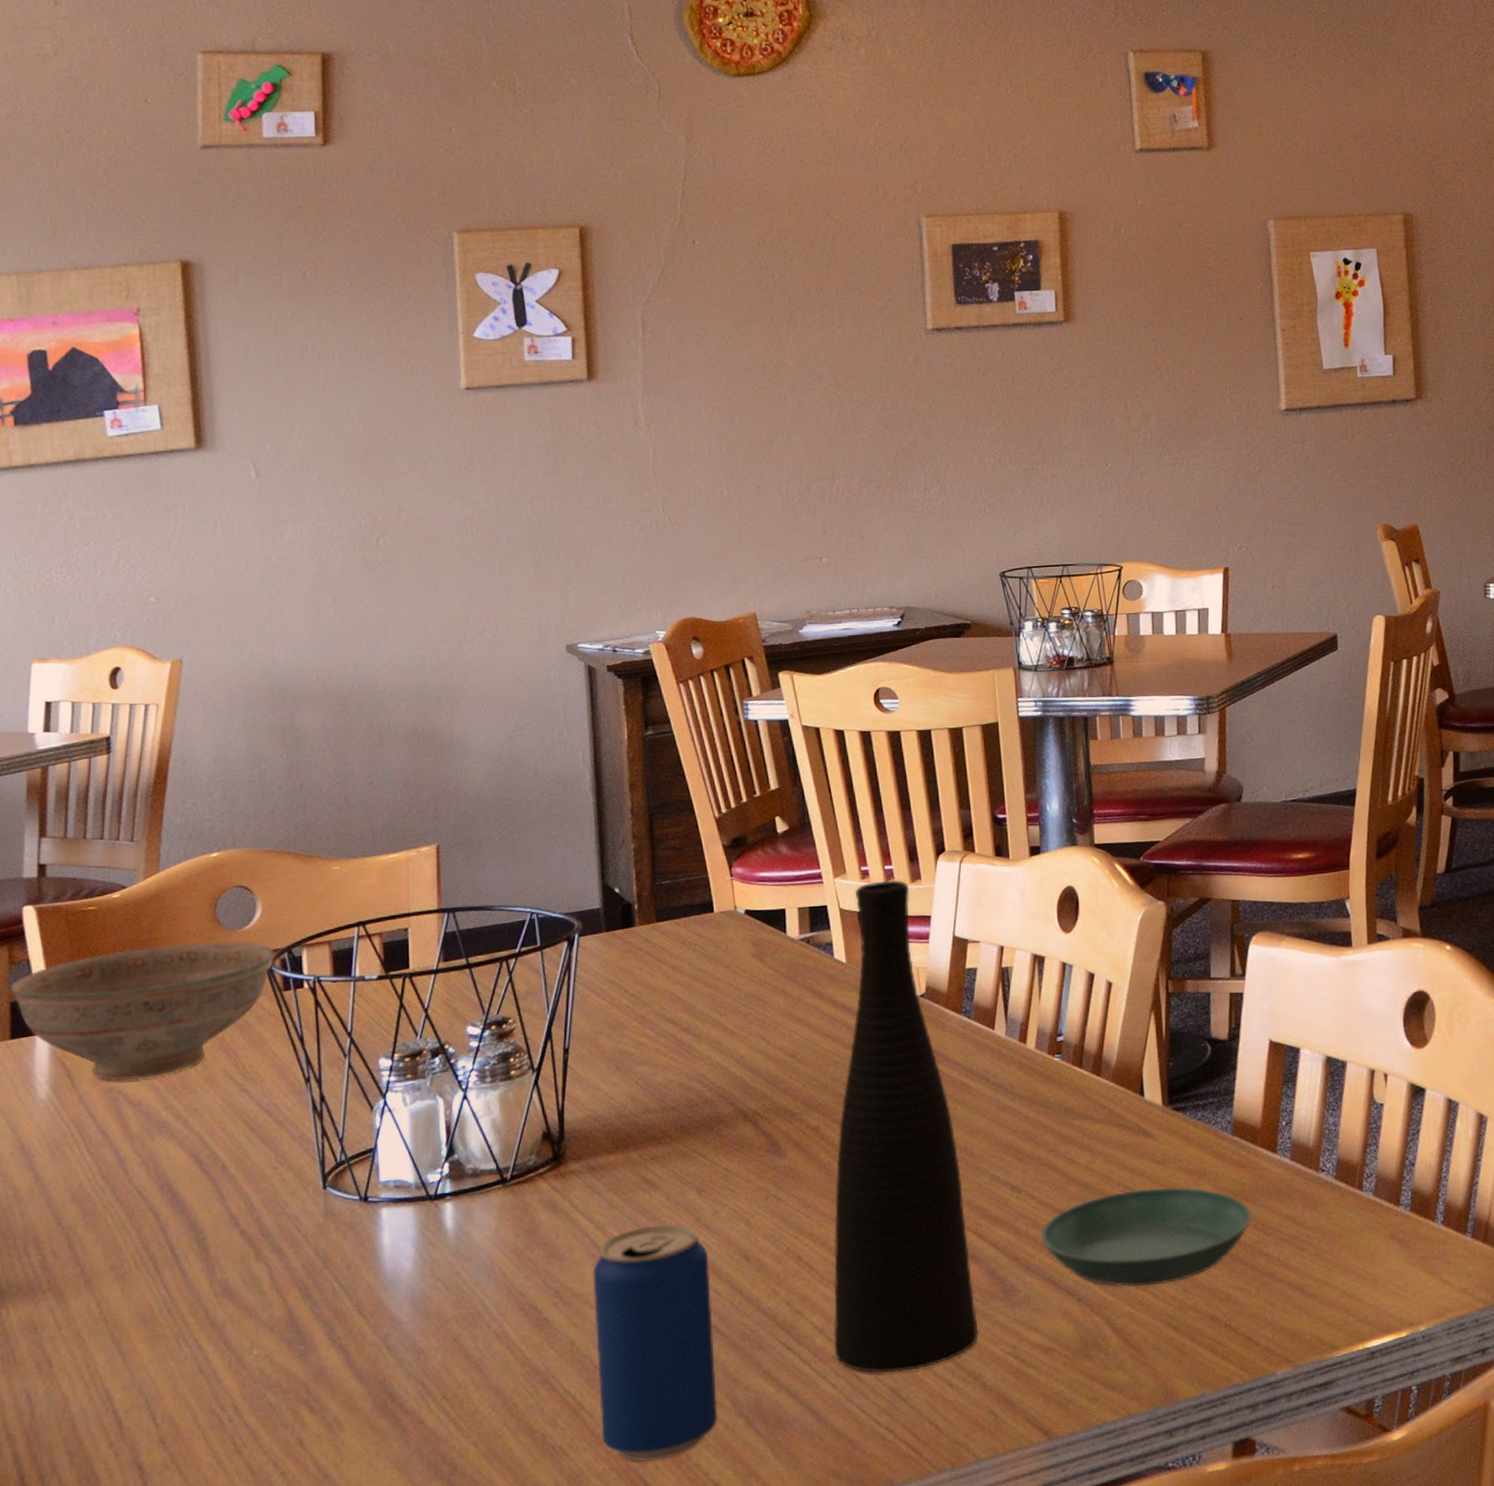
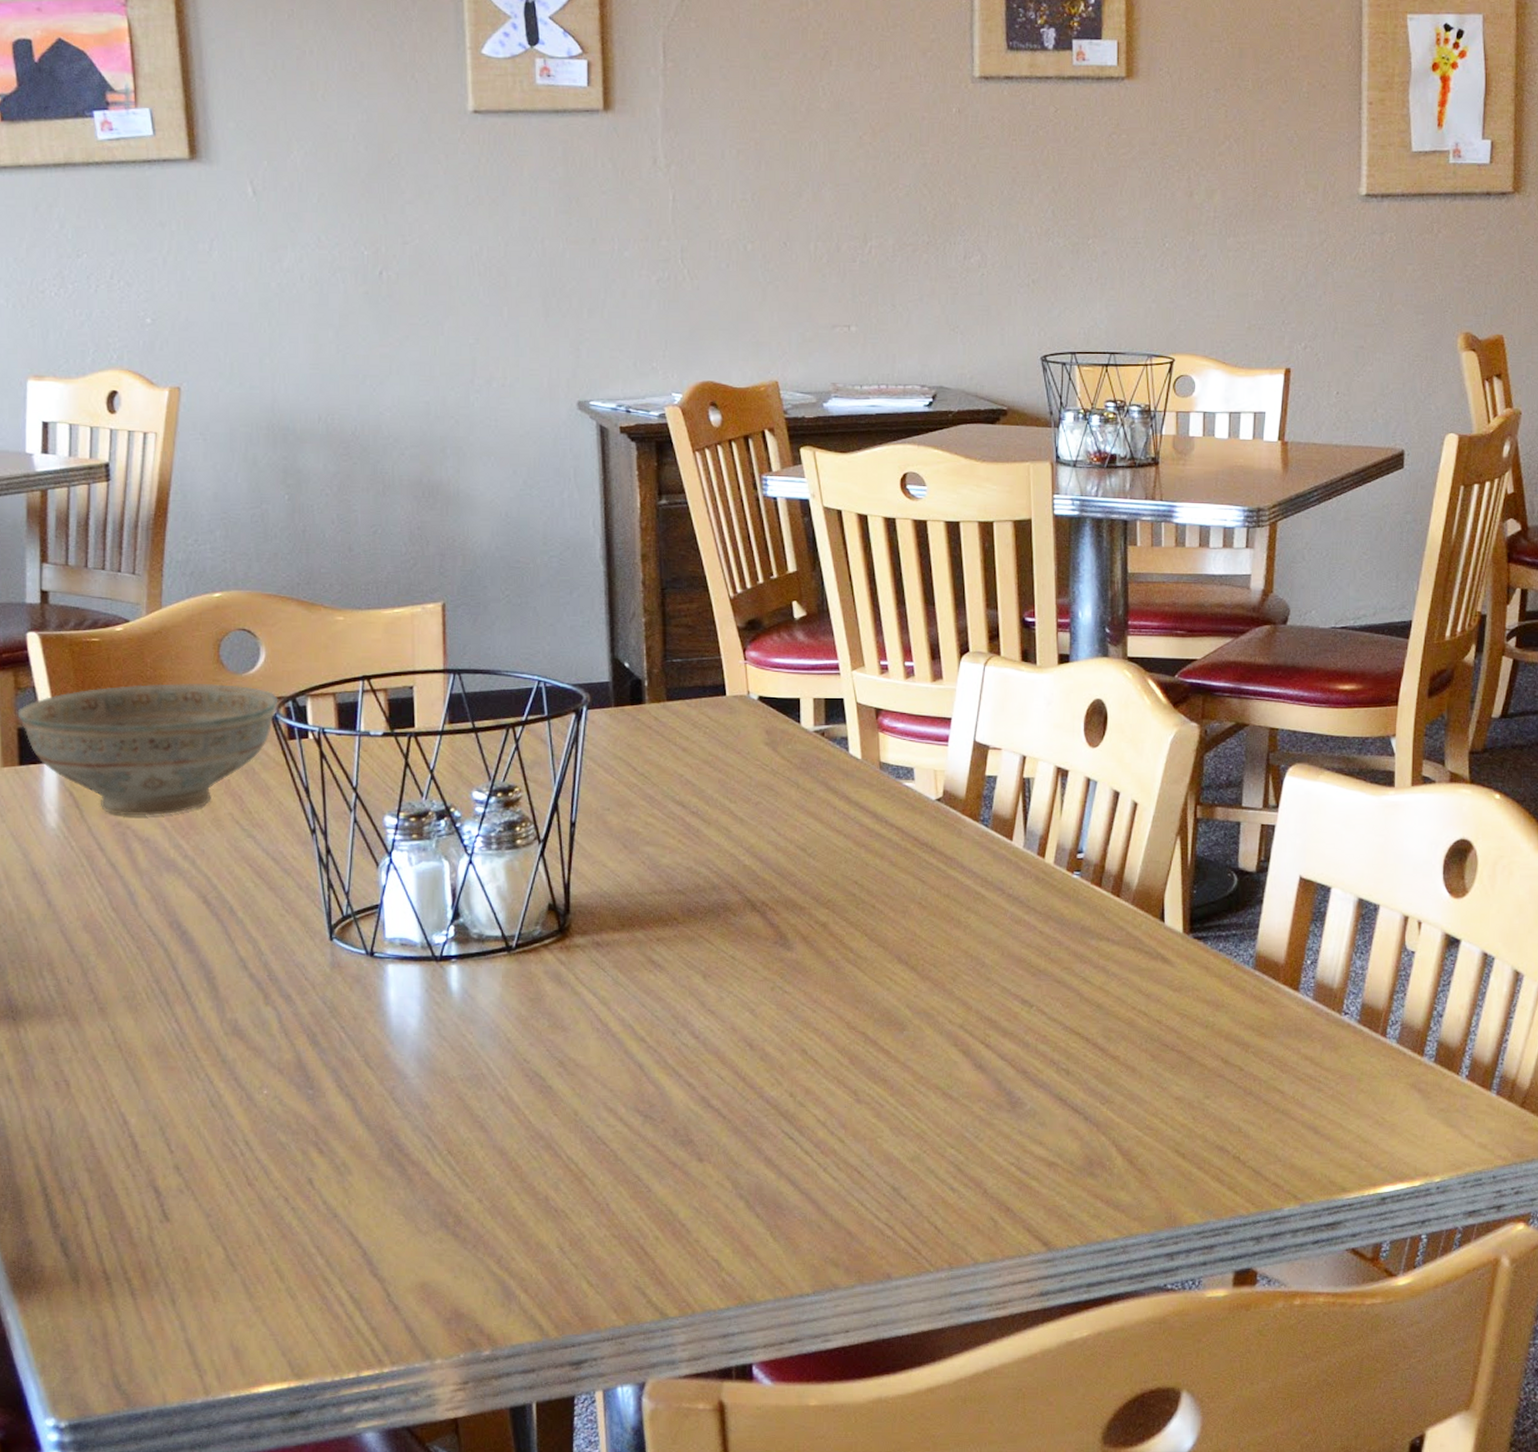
beverage can: present [593,1223,718,1462] -> none [597,1005,719,1233]
vase: present [833,880,979,1374] -> none [836,677,982,1171]
saucer: present [1041,1187,1252,1287] -> none [1050,1015,1269,1112]

